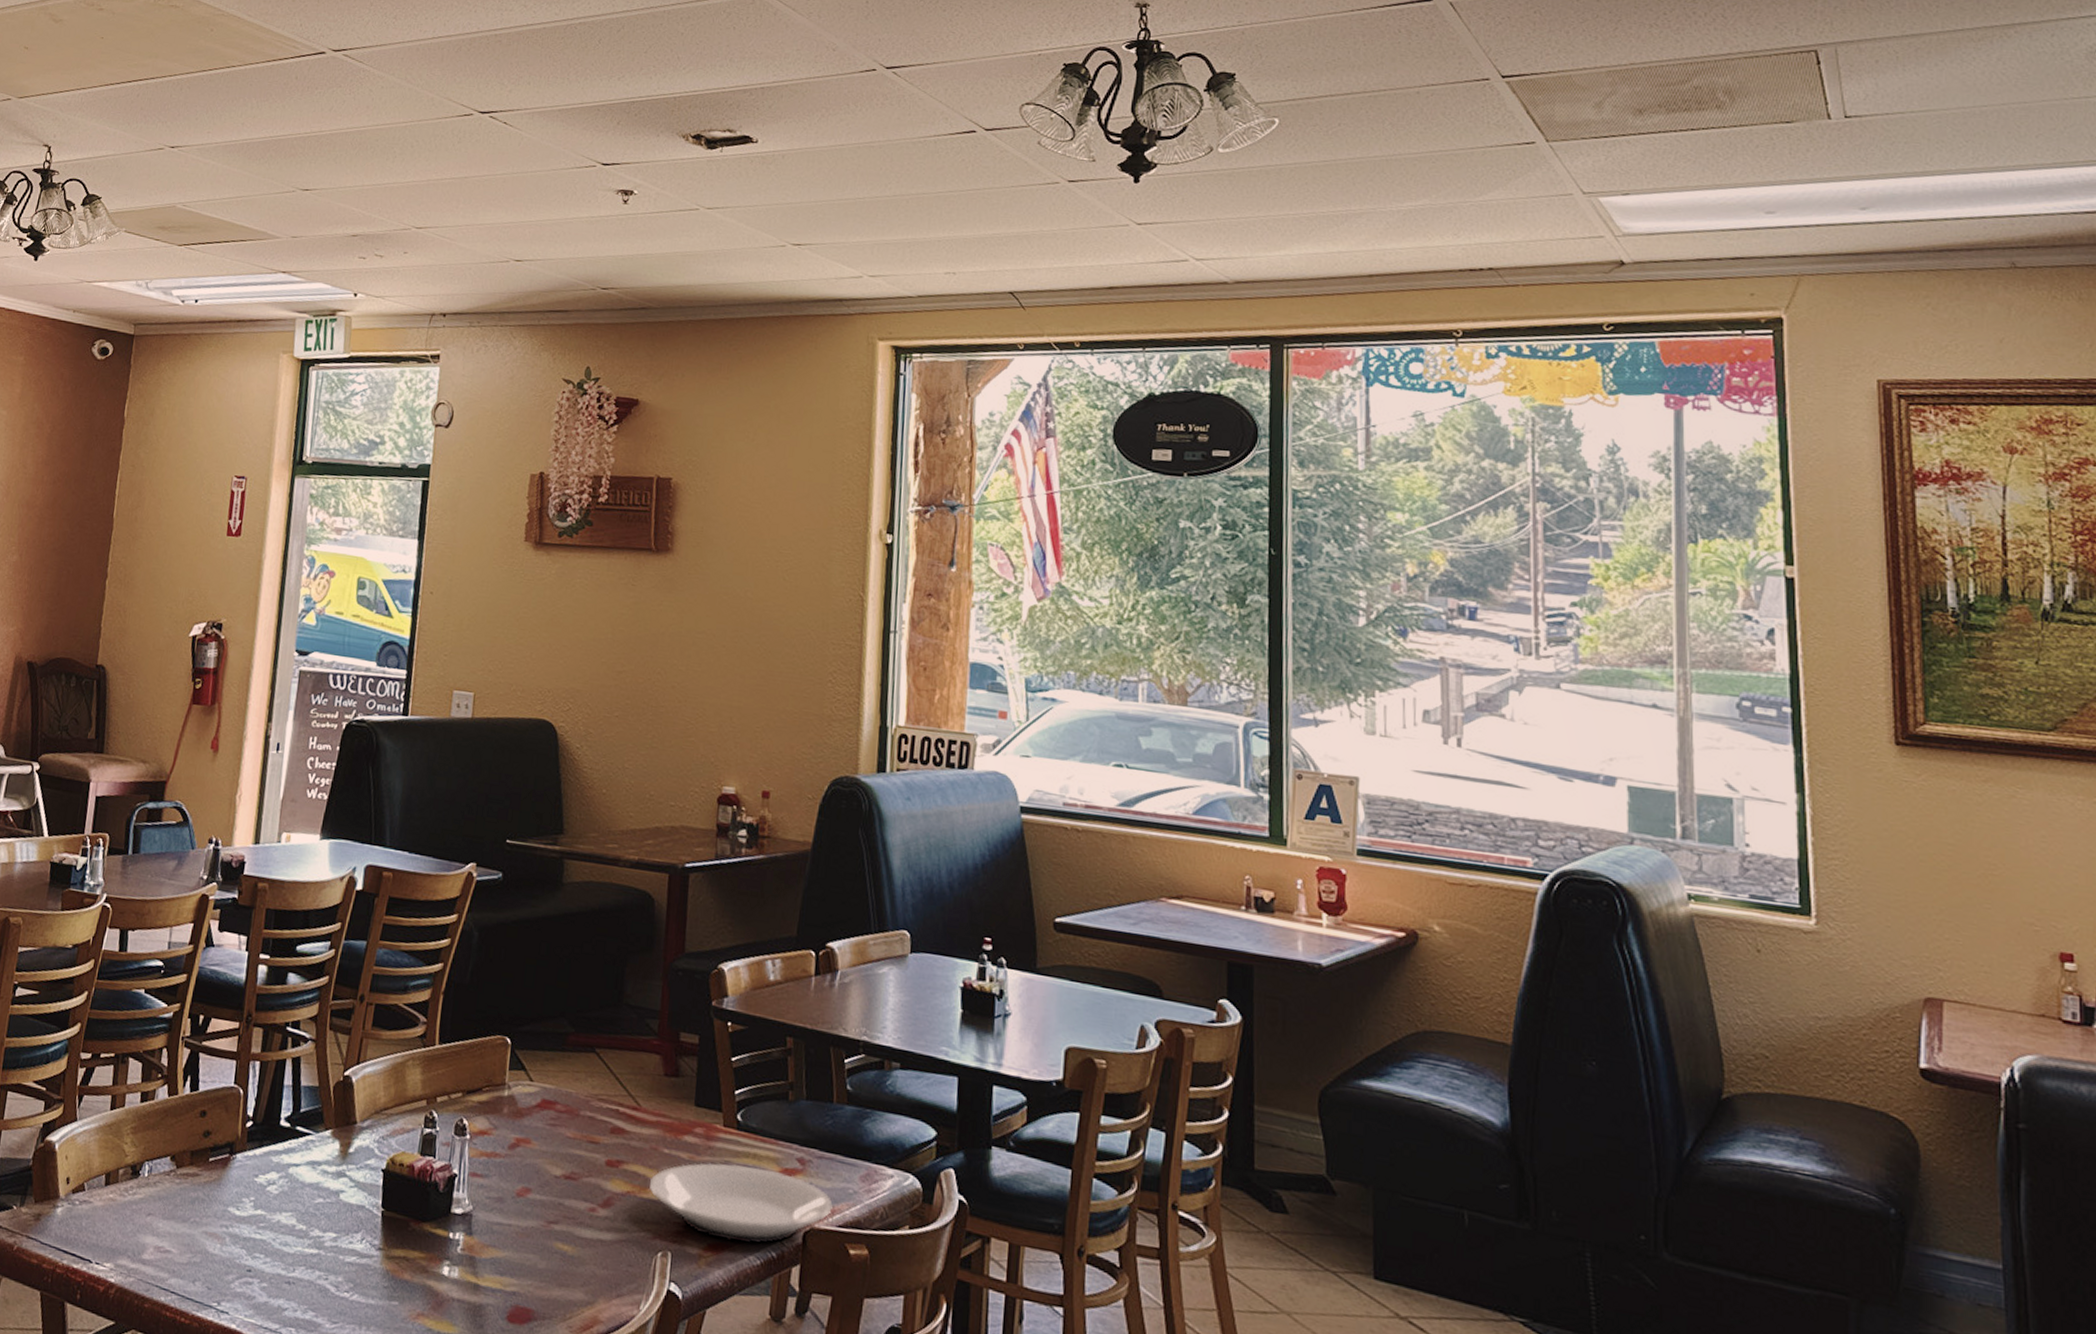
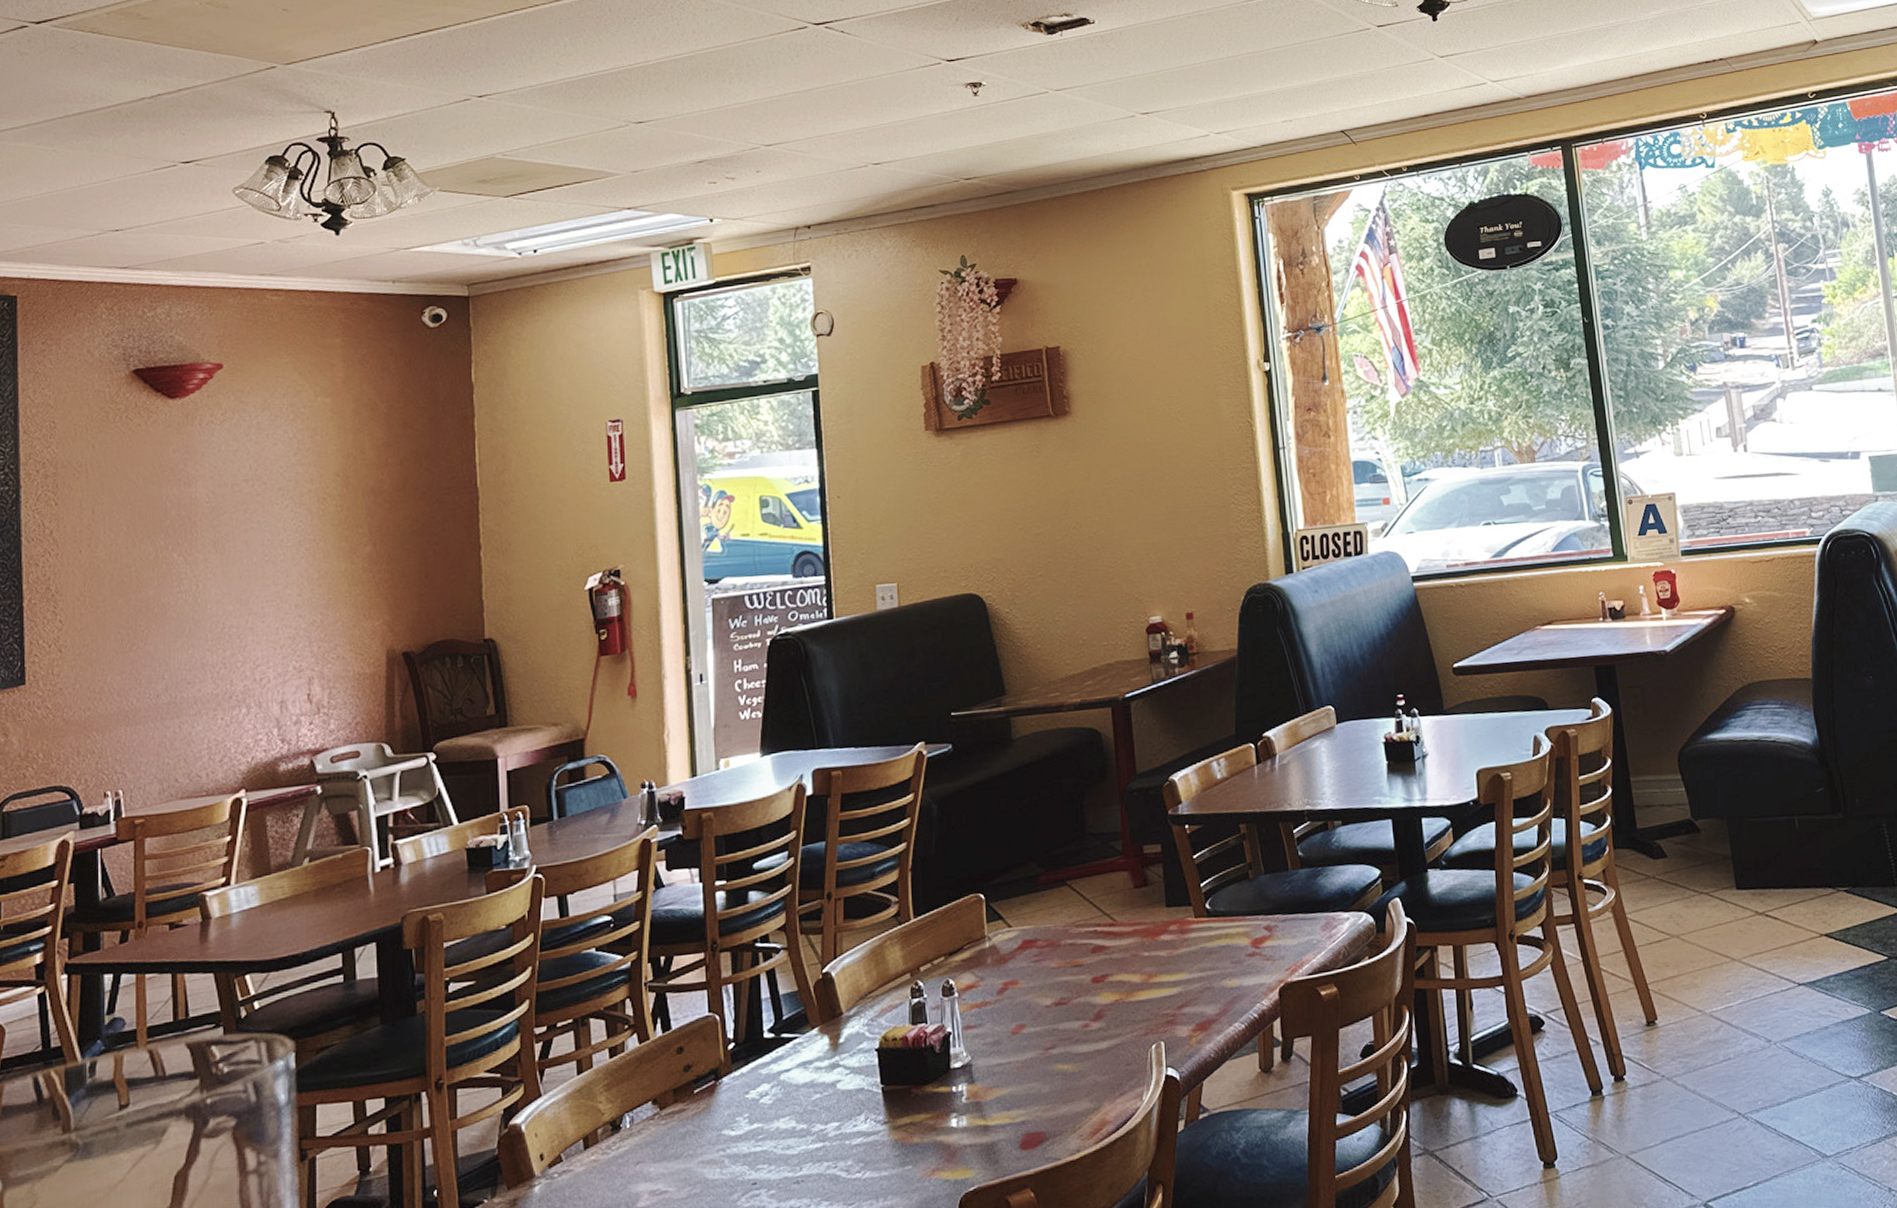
plate: present [650,1163,833,1244] -> none [1135,942,1301,1018]

